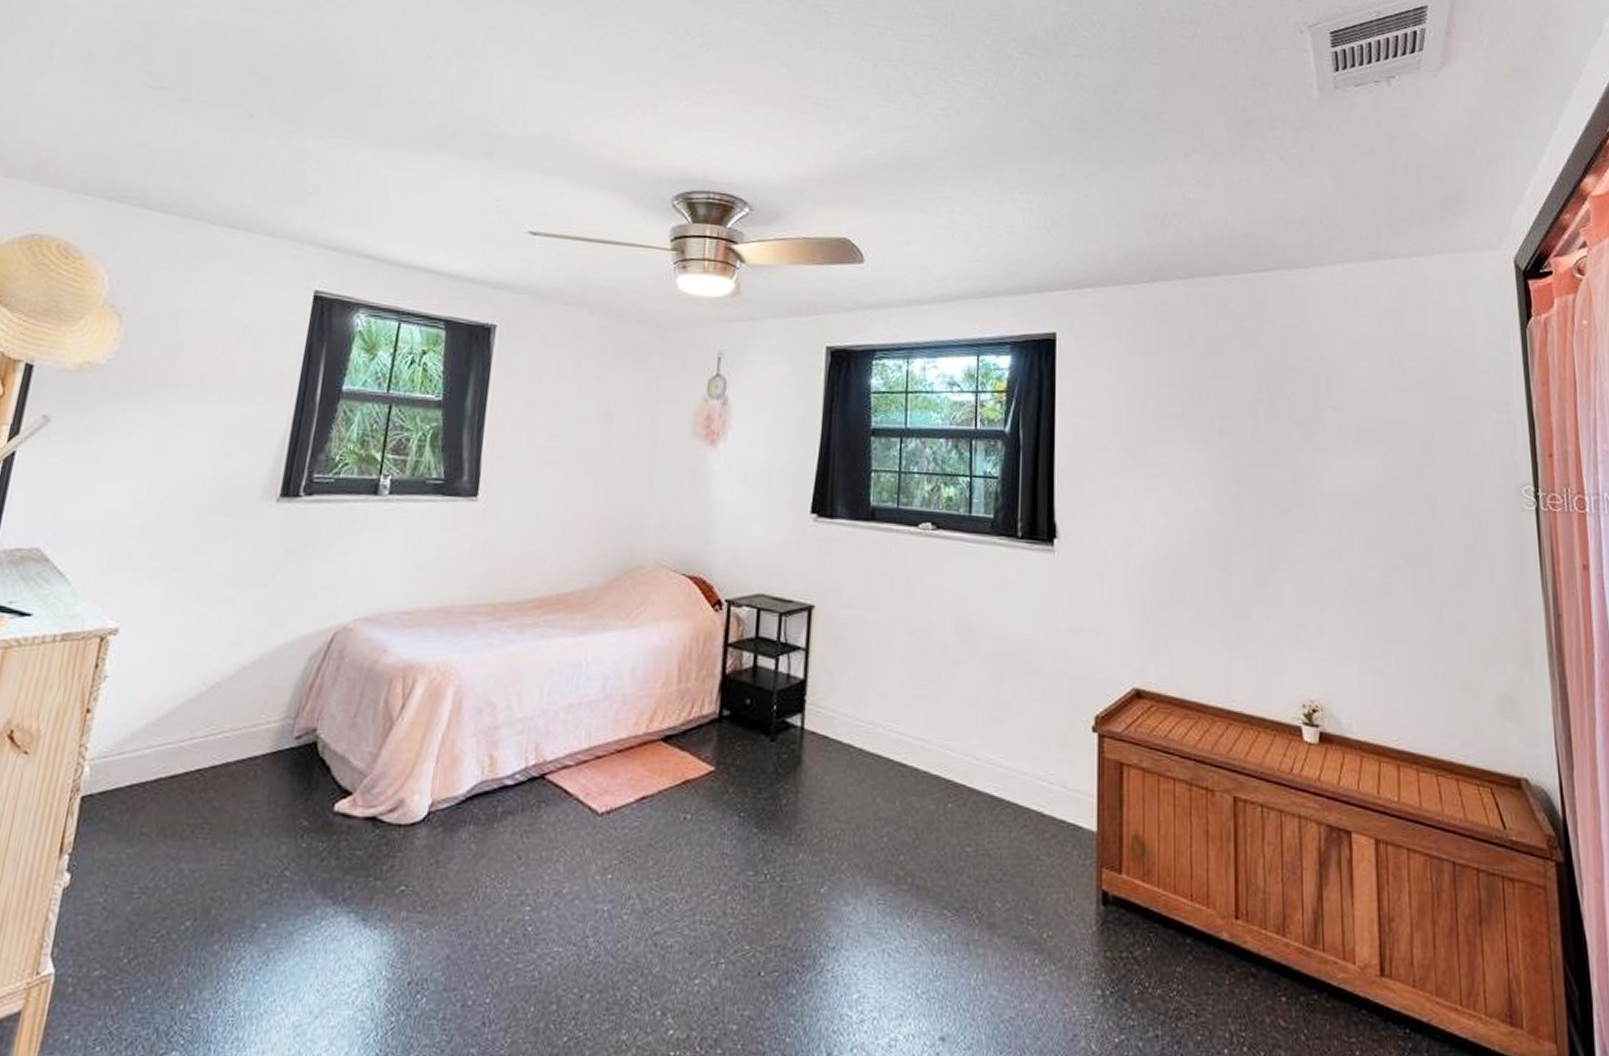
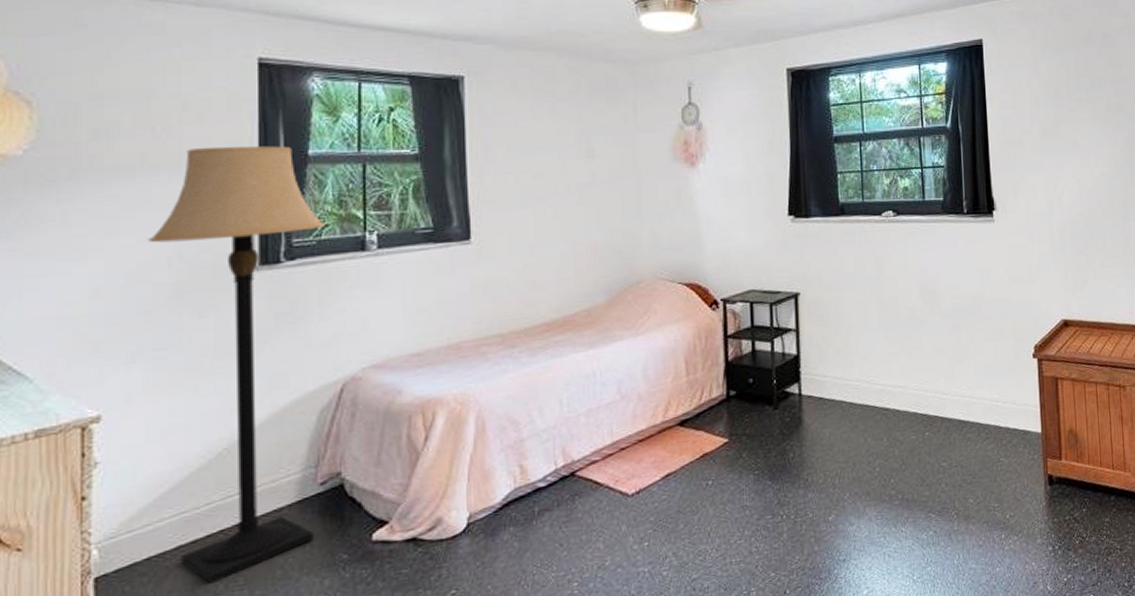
lamp: none [157,373,346,825] -> present [148,145,325,584]

